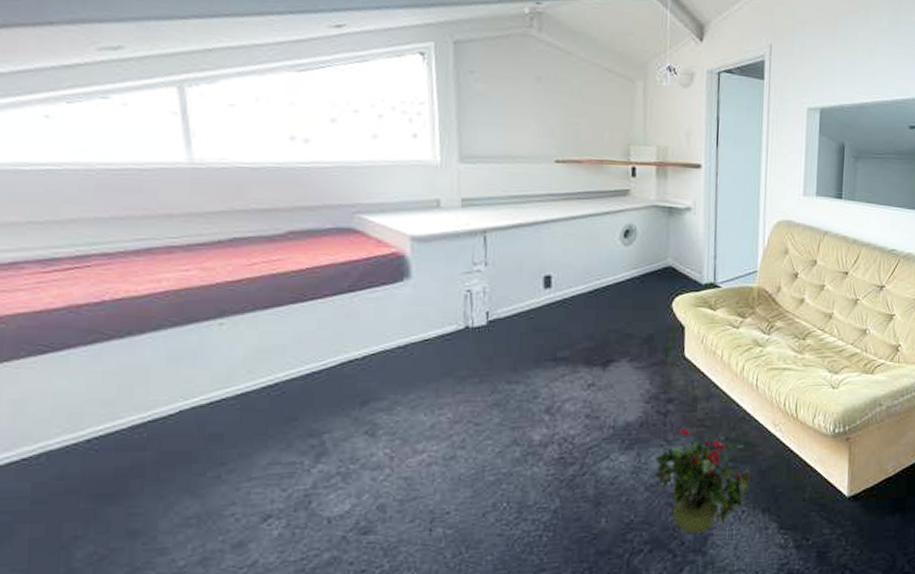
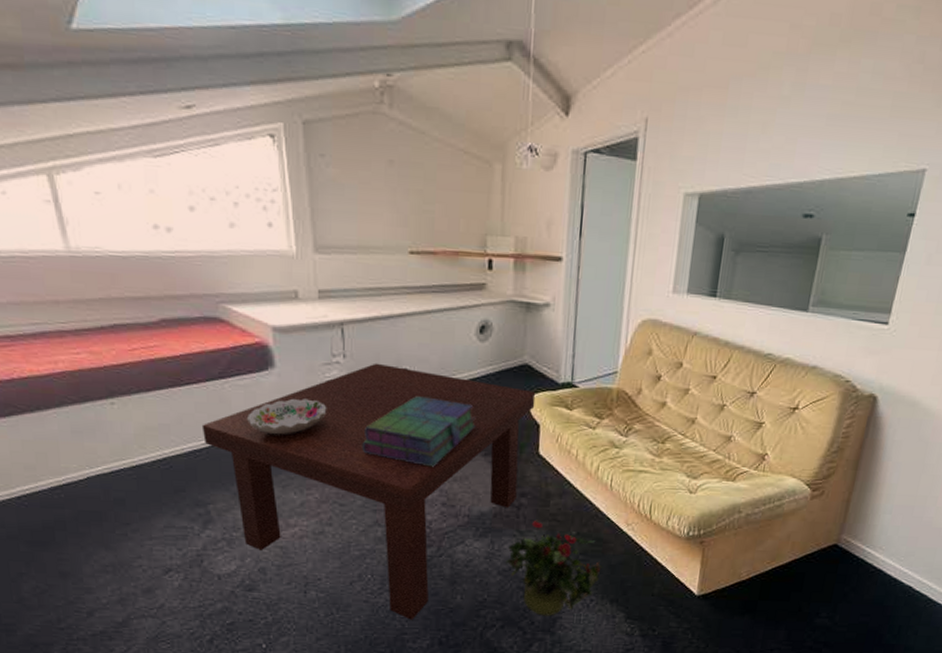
coffee table: none [323,270,680,553] -> present [201,363,536,620]
decorative bowl: none [377,310,465,351] -> present [247,398,327,435]
stack of books: none [501,303,621,376] -> present [362,396,476,467]

